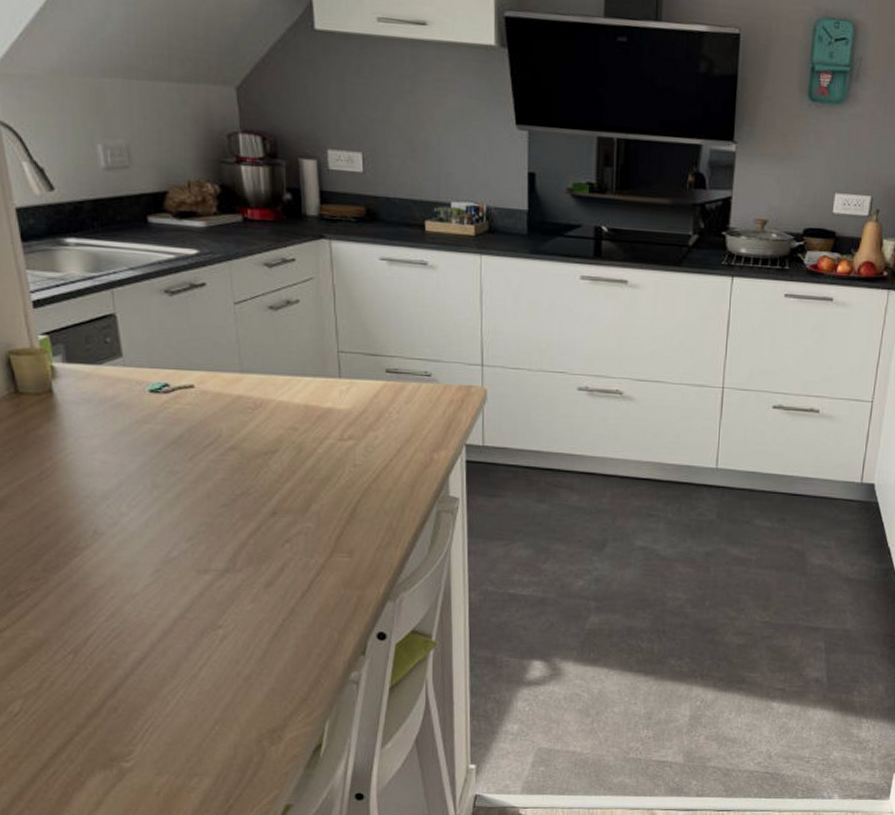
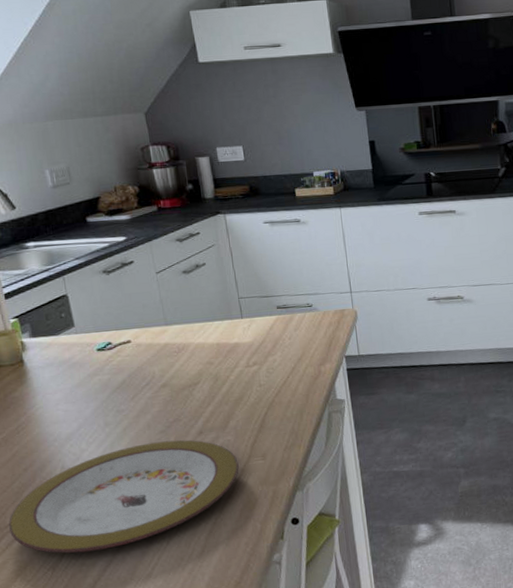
plate: none [21,517,318,638] -> present [8,439,239,554]

